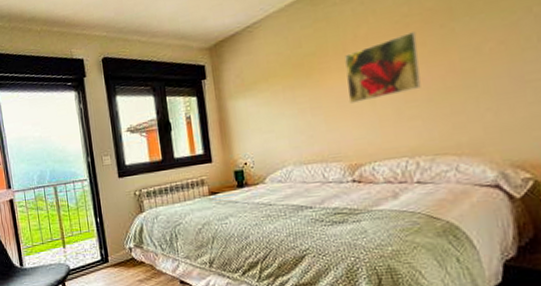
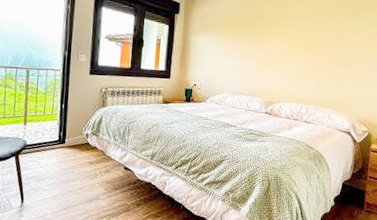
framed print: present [345,32,421,104] -> none [274,21,323,60]

